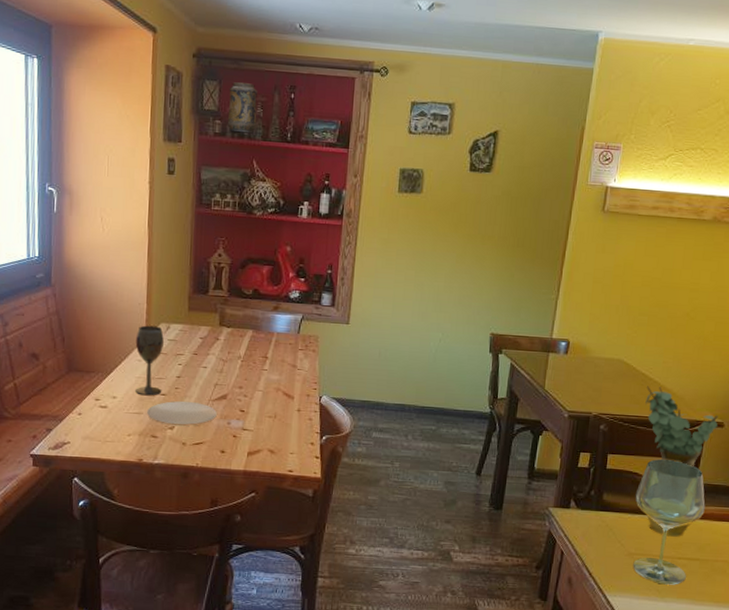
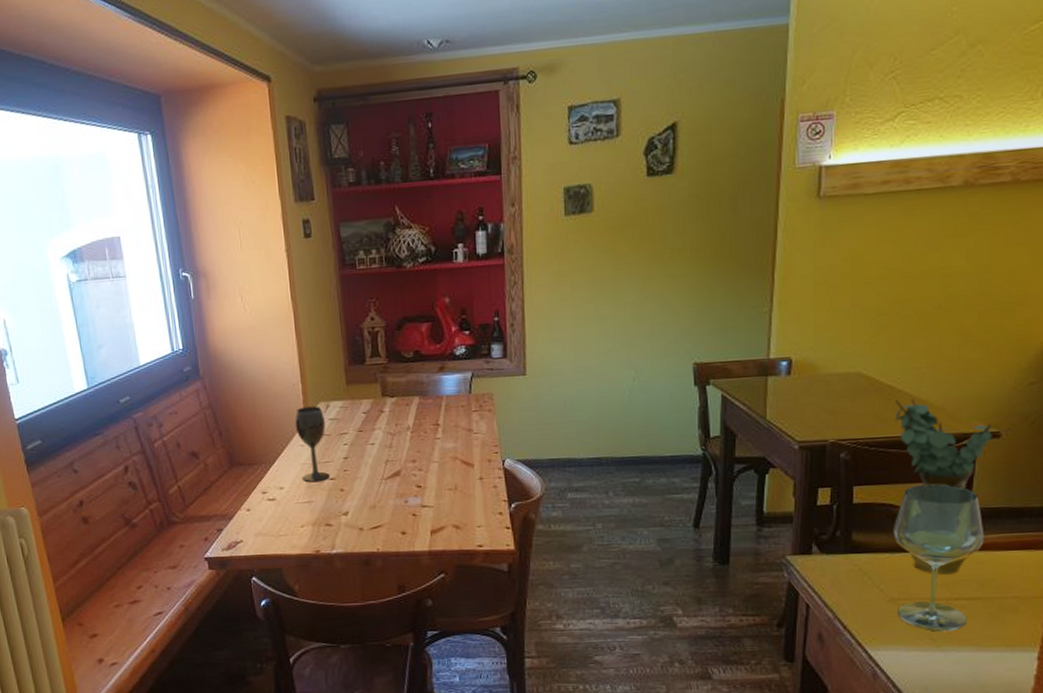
plate: present [147,400,218,427] -> none [317,482,393,512]
decorative vase: present [227,82,259,135] -> none [358,119,394,180]

